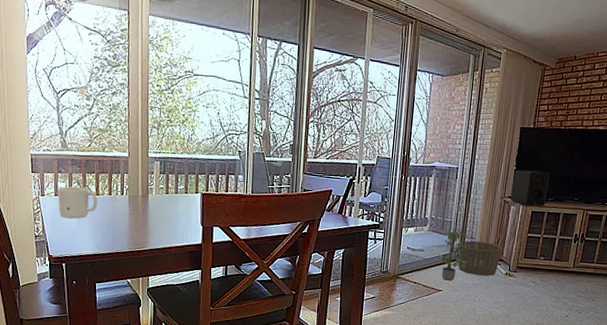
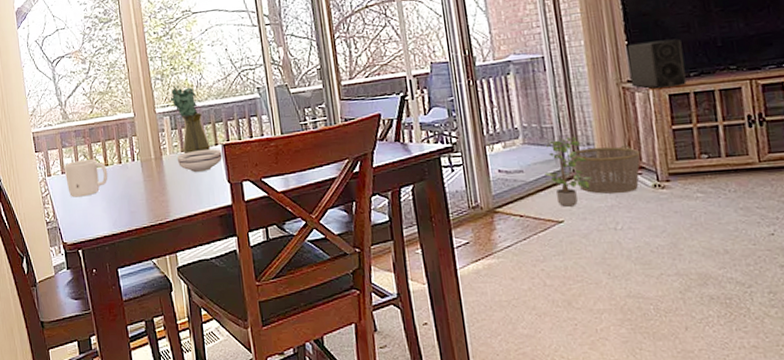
bowl: none [161,195,200,214] -> present [176,149,223,173]
vase: none [162,134,191,197] -> present [170,84,210,155]

